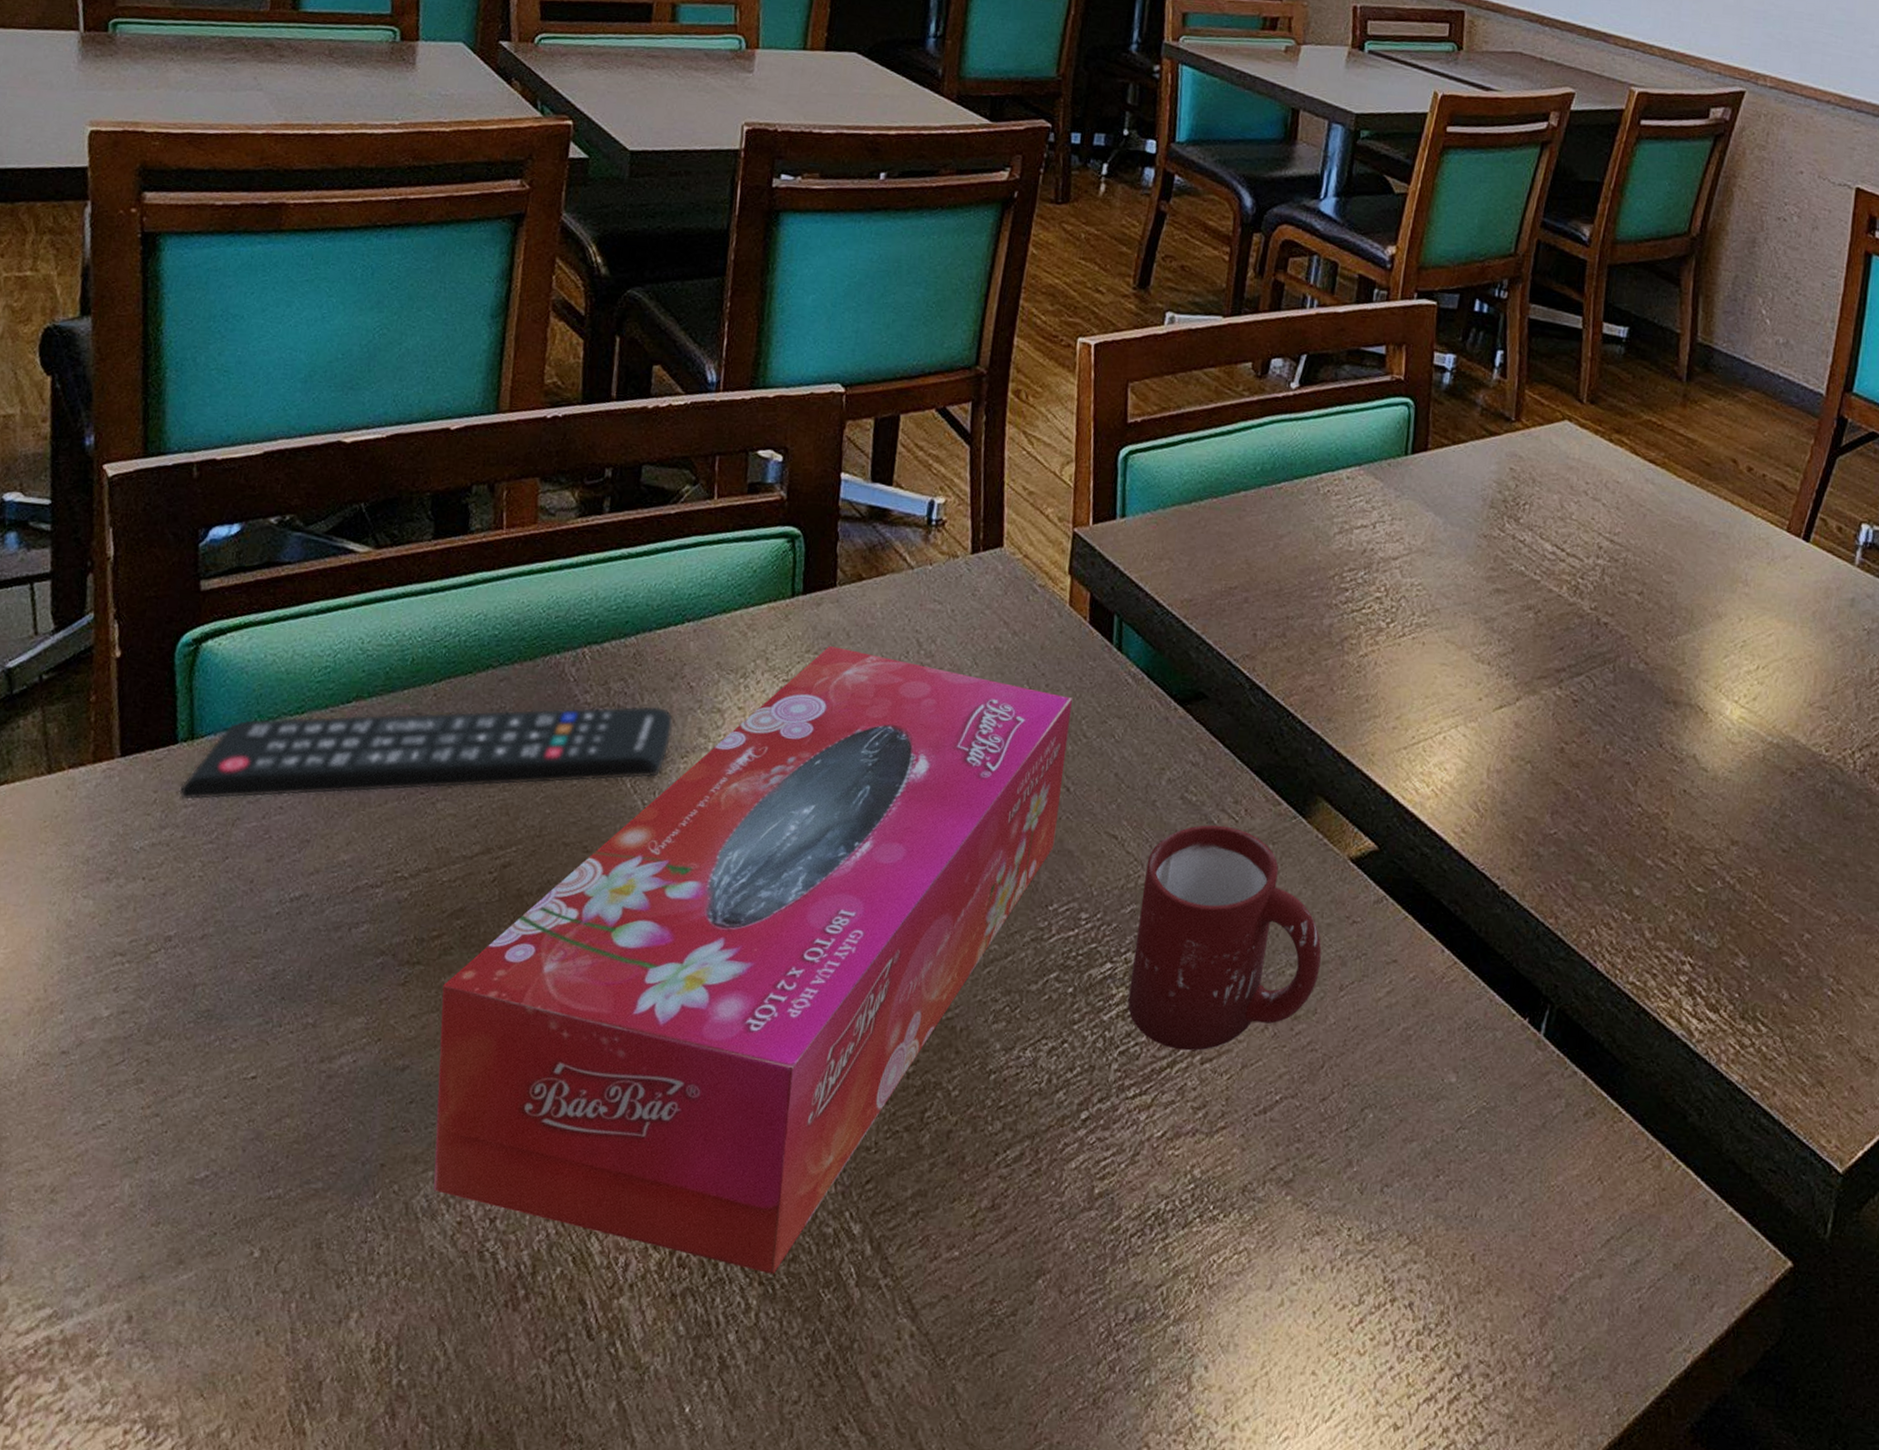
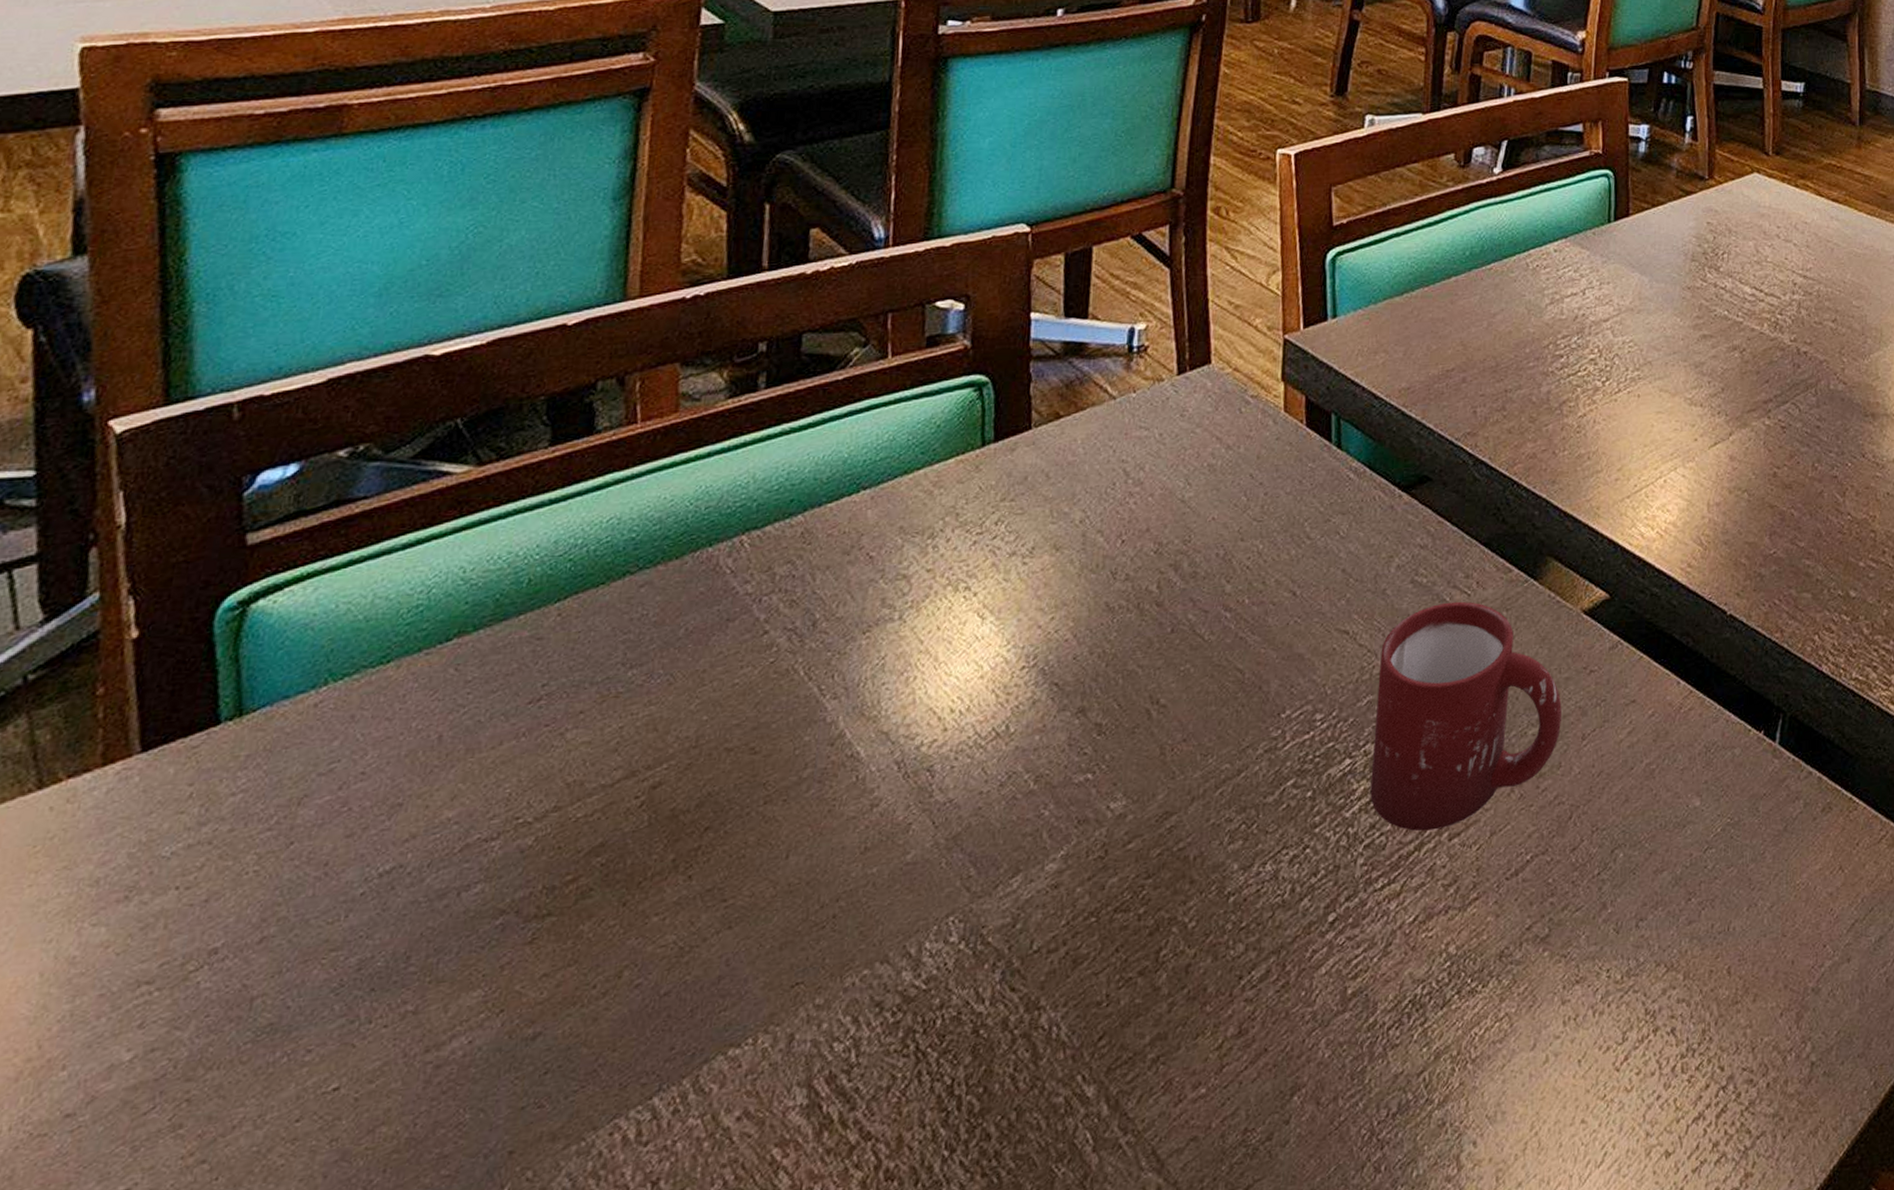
remote control: present [179,705,674,801] -> none [224,583,852,788]
tissue box: present [433,646,1072,1275] -> none [578,490,1293,1167]

